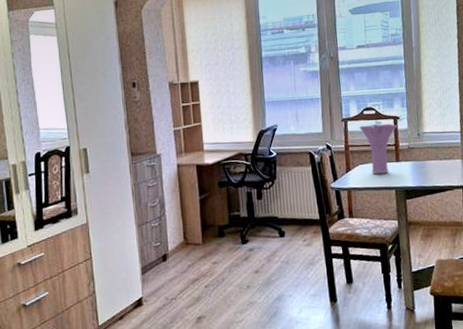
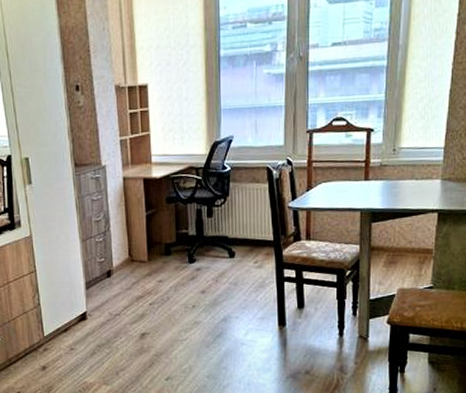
vase: present [359,123,398,174] -> none [326,136,371,194]

